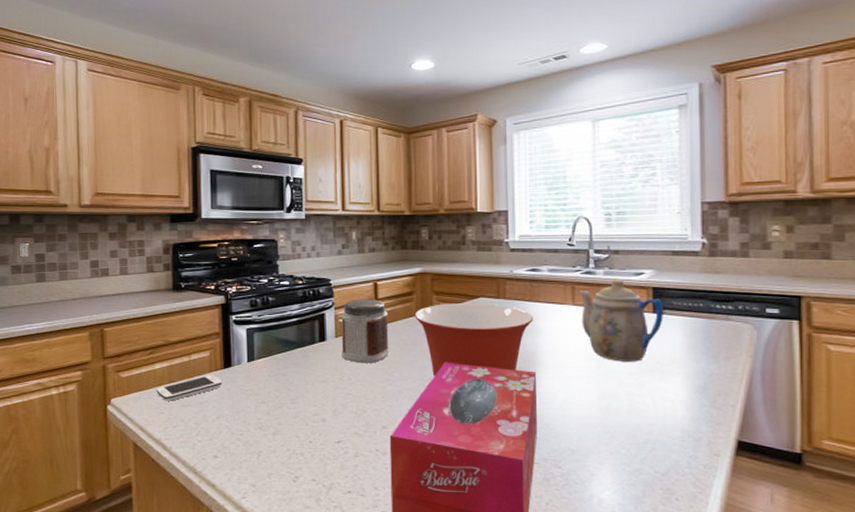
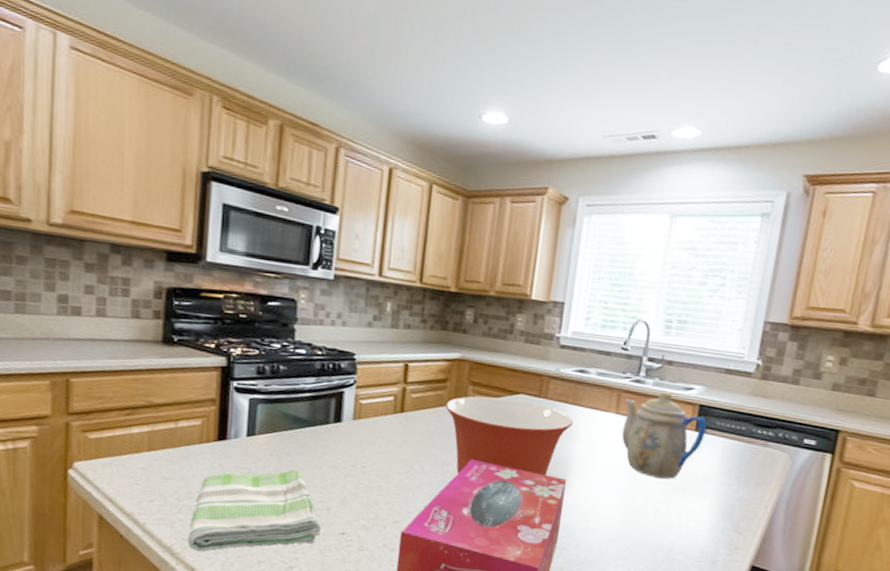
smartphone: present [156,374,223,401] -> none [132,445,214,472]
dish towel: none [207,387,319,469] -> present [188,470,321,552]
jar: present [341,299,390,363] -> none [356,380,417,453]

